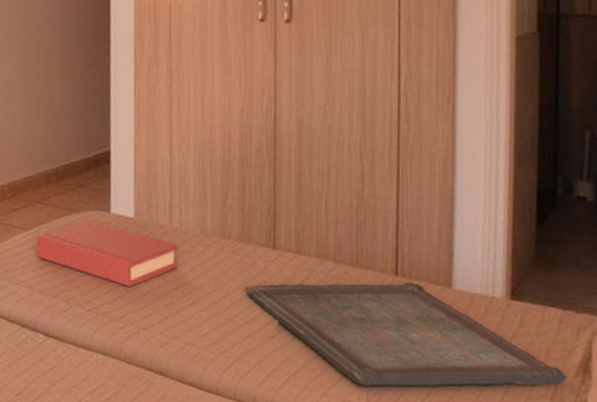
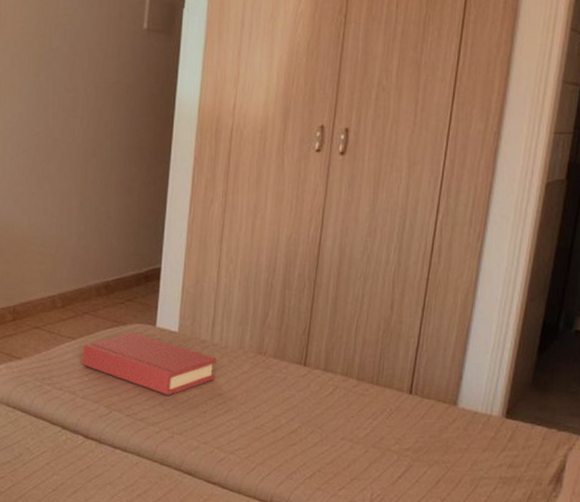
serving tray: present [244,283,567,387] -> none [273,397,542,492]

